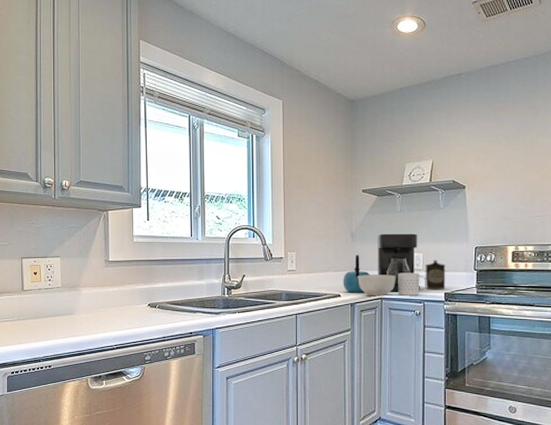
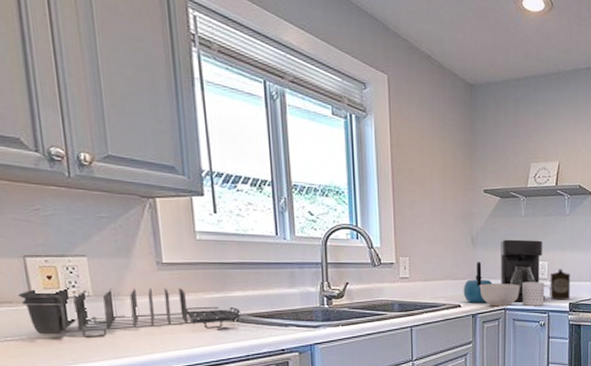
dish rack: none [15,279,161,321] -> present [18,285,240,339]

